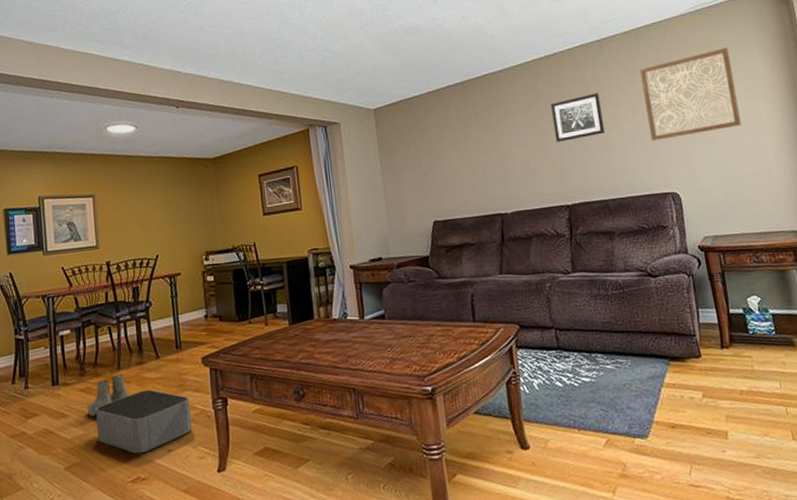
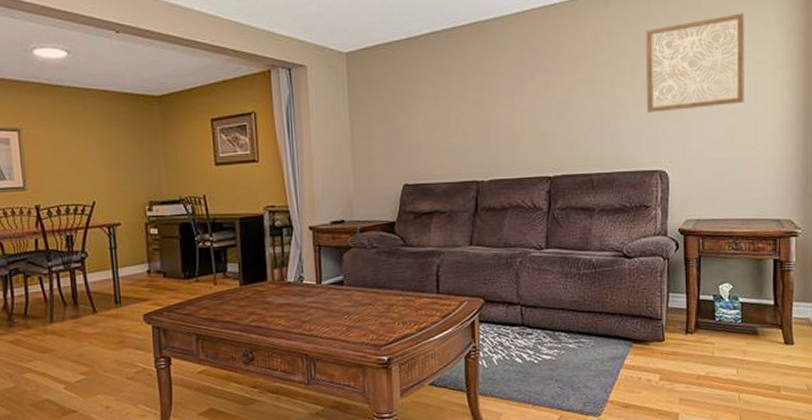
boots: present [88,374,129,417] -> none [18,327,63,370]
storage bin: present [96,389,192,454] -> none [26,344,133,409]
wall art: present [550,93,605,142] -> none [543,54,599,106]

